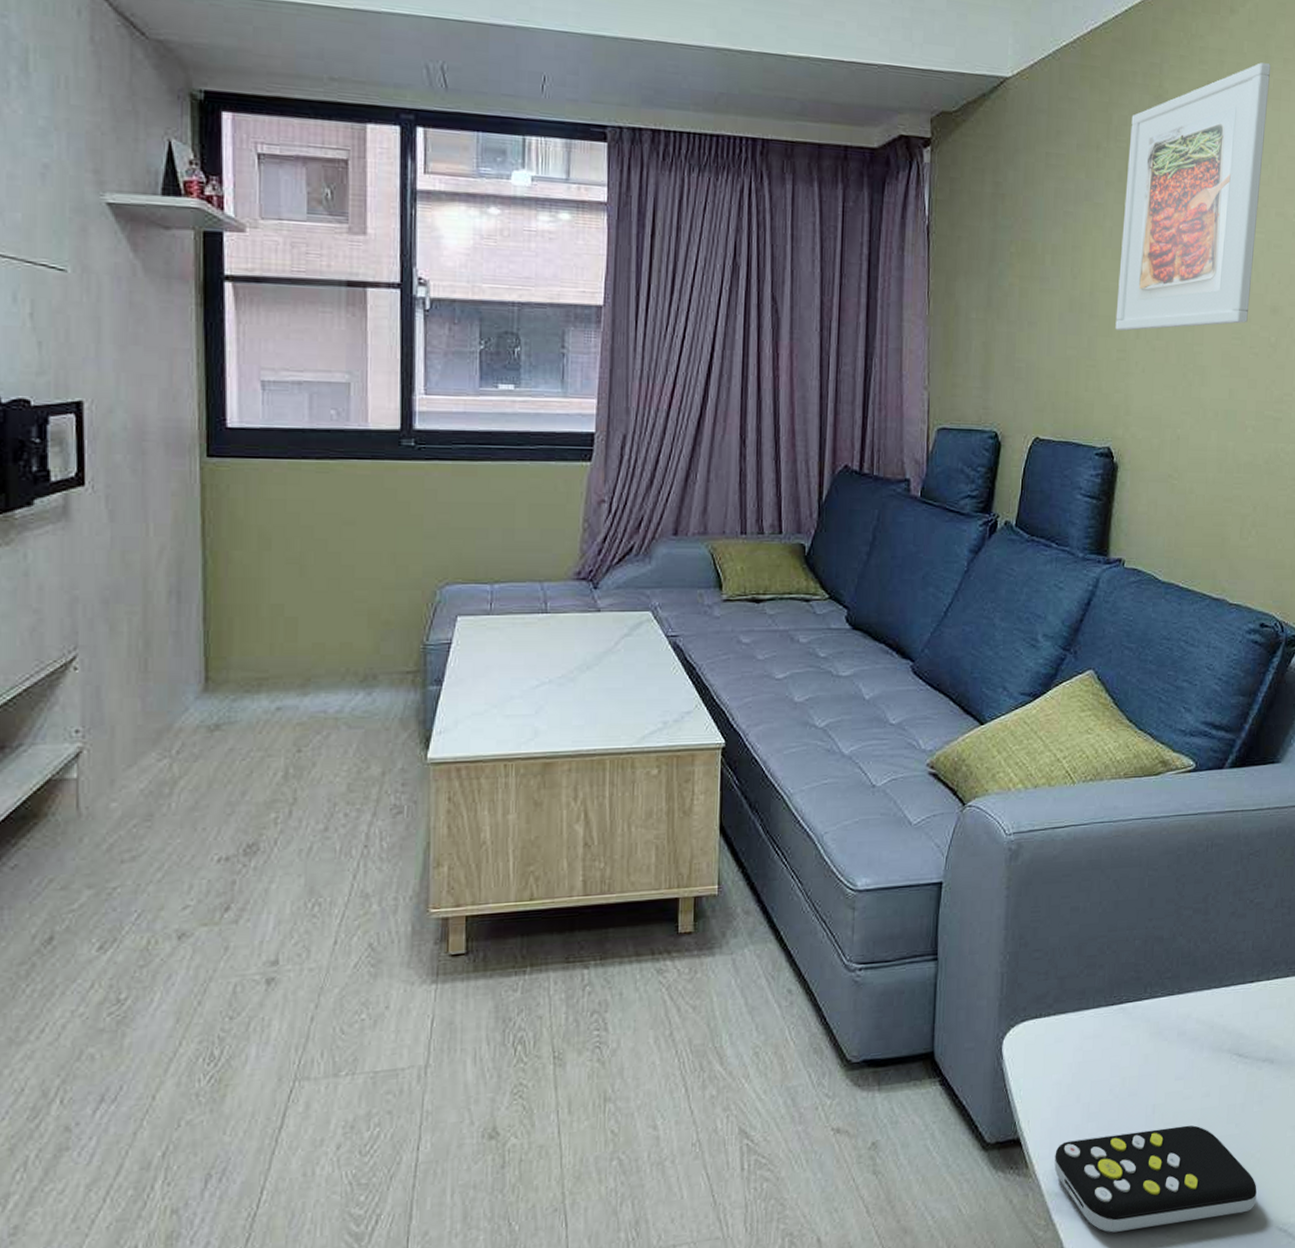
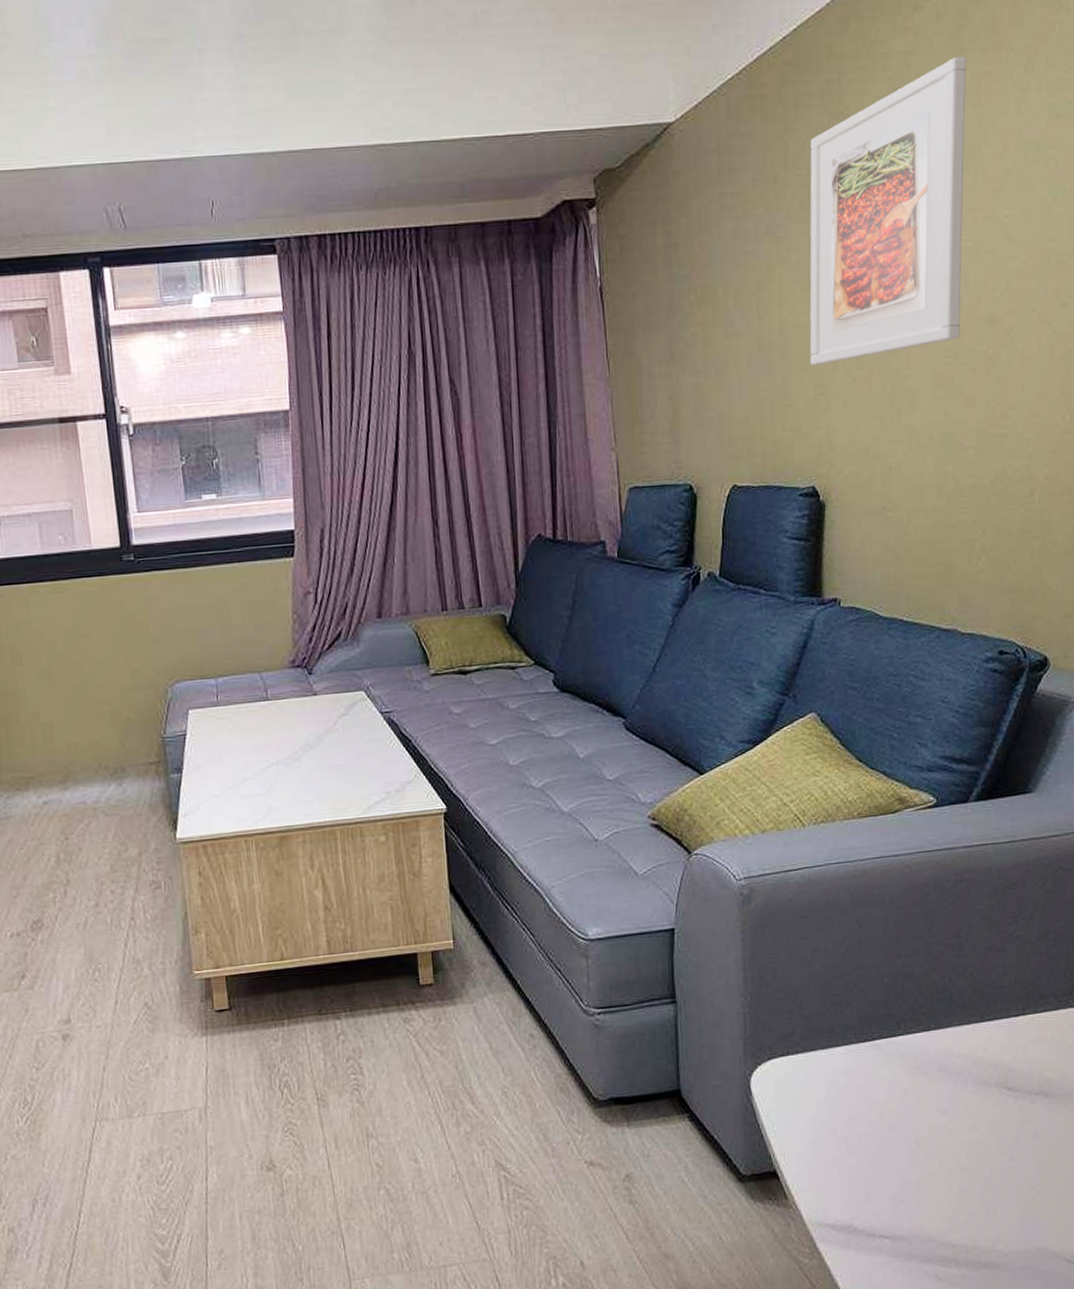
remote control: present [1054,1125,1257,1233] -> none [814,1158,1039,1262]

